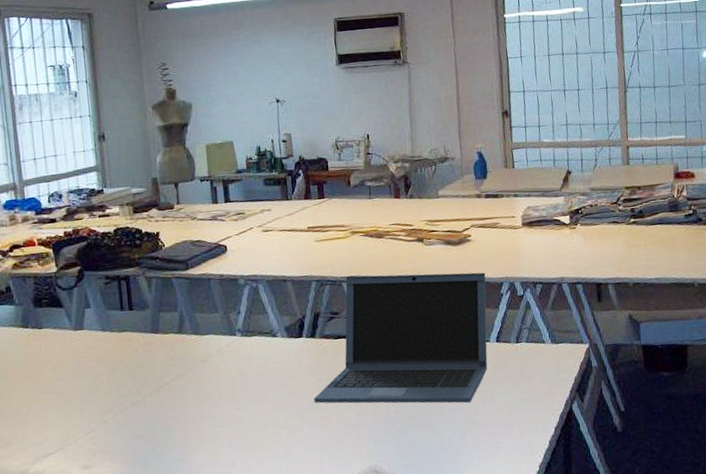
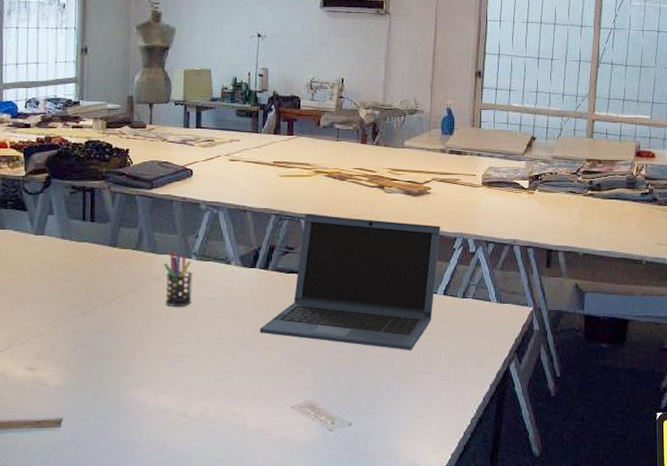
pen holder: none [208,329,242,387] -> present [163,250,193,306]

